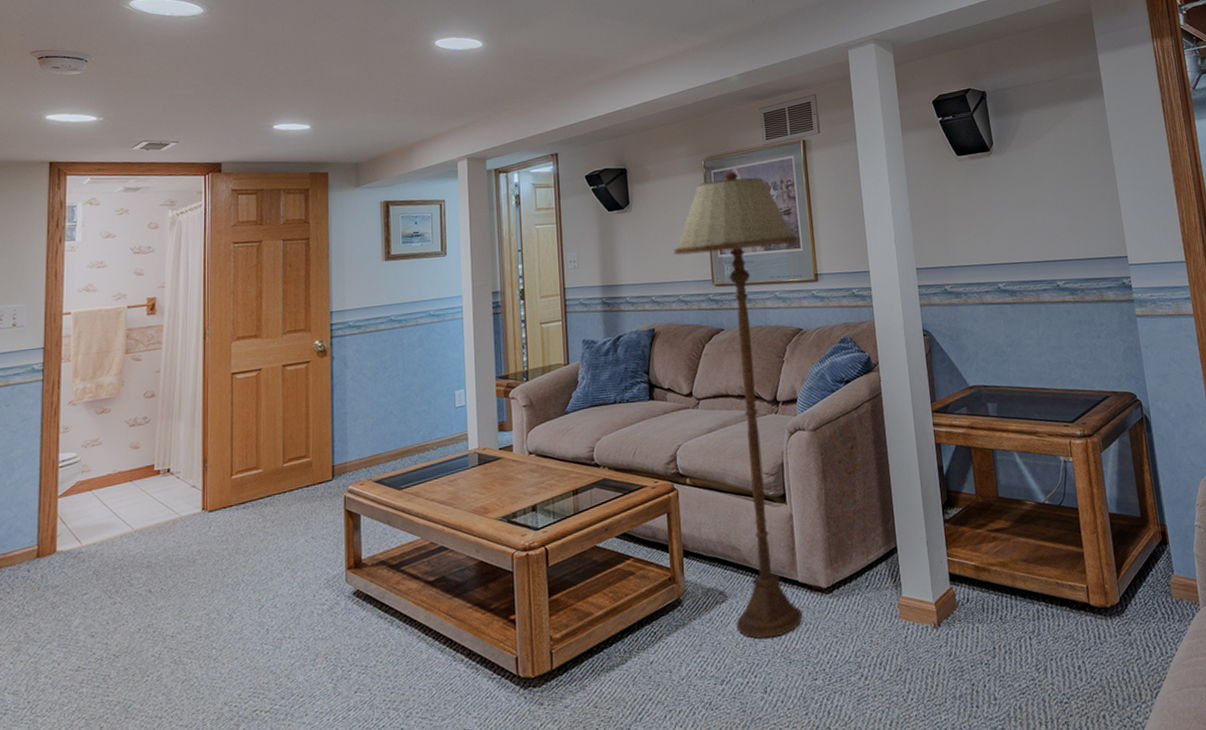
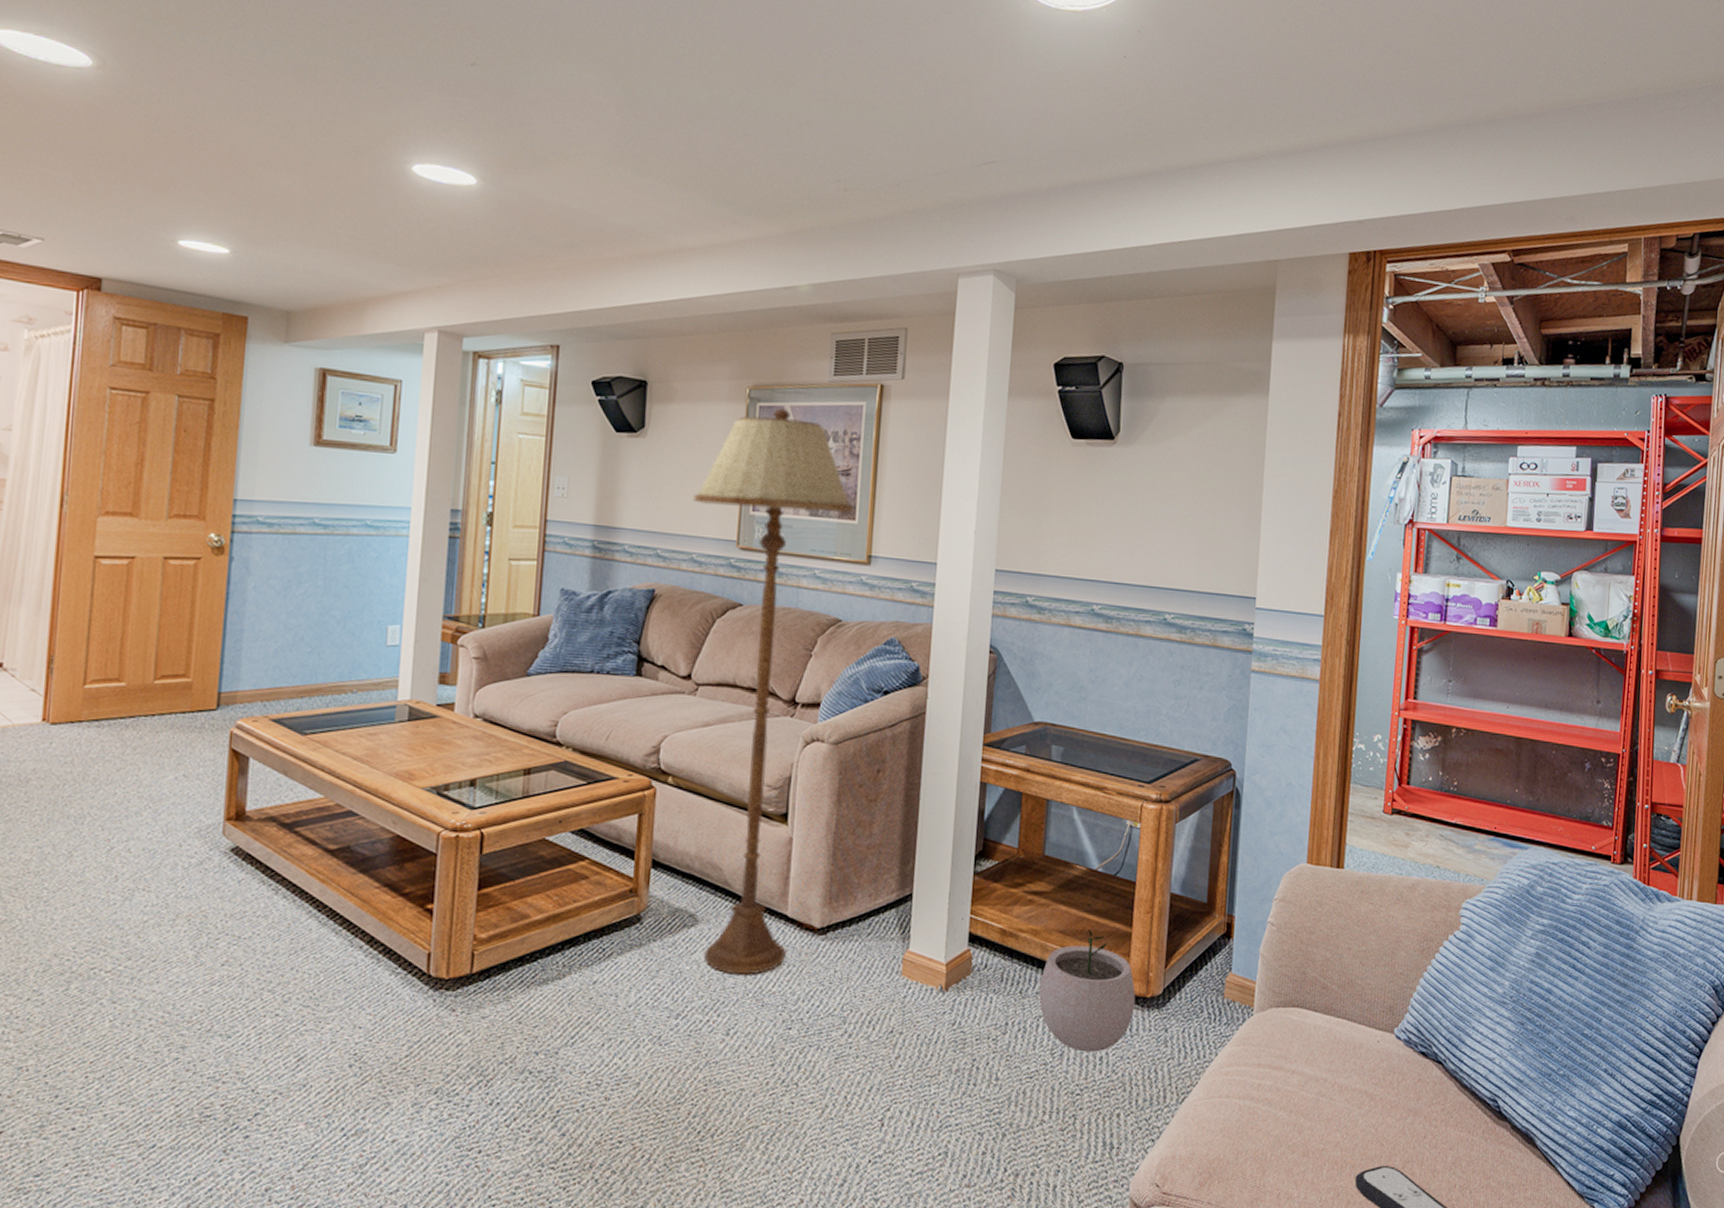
plant pot: none [1015,553,1099,664] -> present [1039,927,1136,1052]

